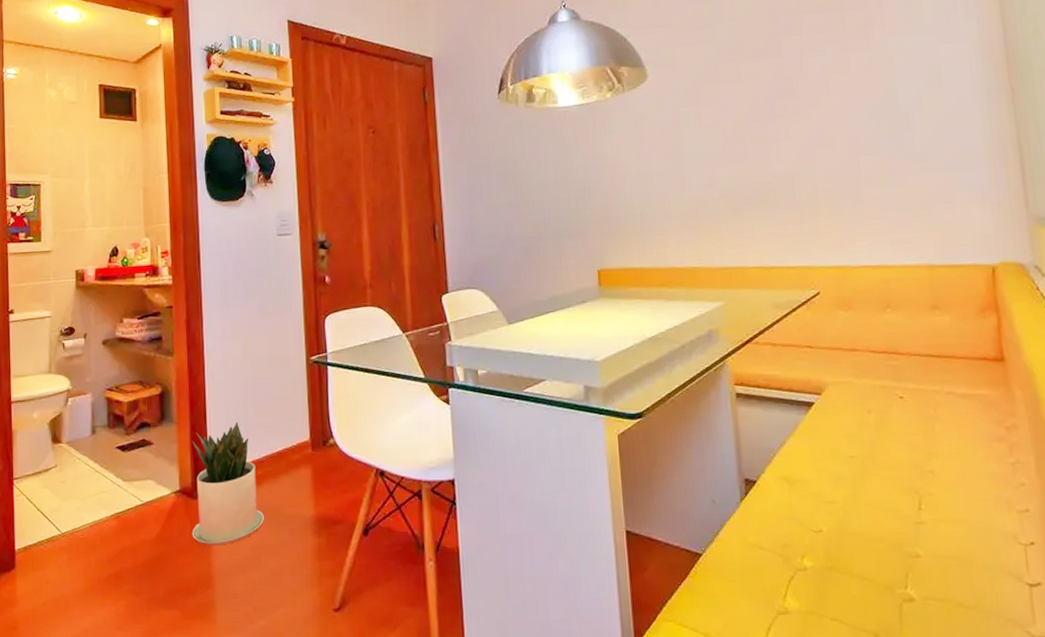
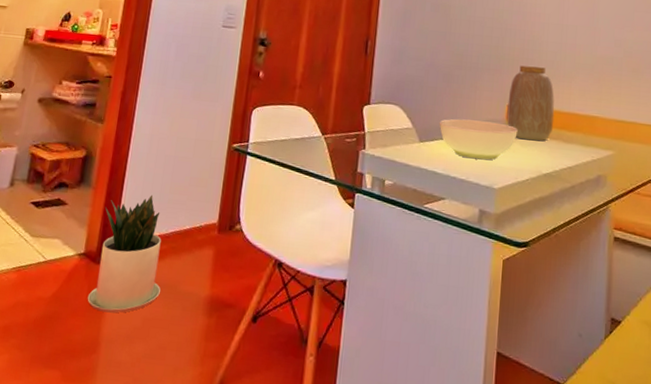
bowl: none [526,290,613,334] -> present [439,118,518,160]
vase: none [597,223,652,305] -> present [506,65,555,141]

